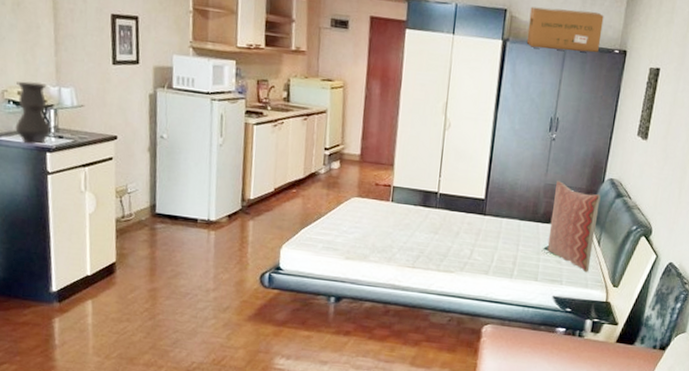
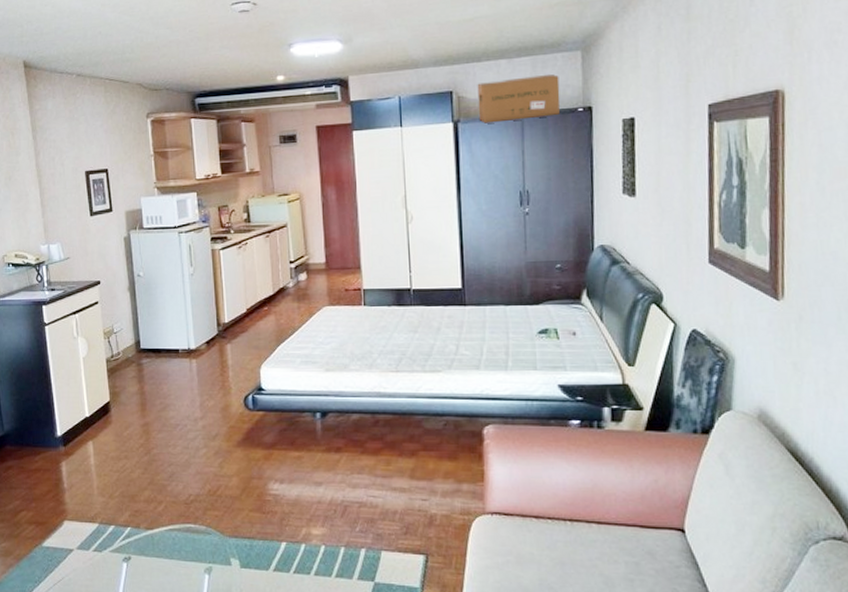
vase: present [15,81,51,144] -> none [14,244,44,299]
pillow: present [547,181,601,273] -> none [539,257,596,354]

